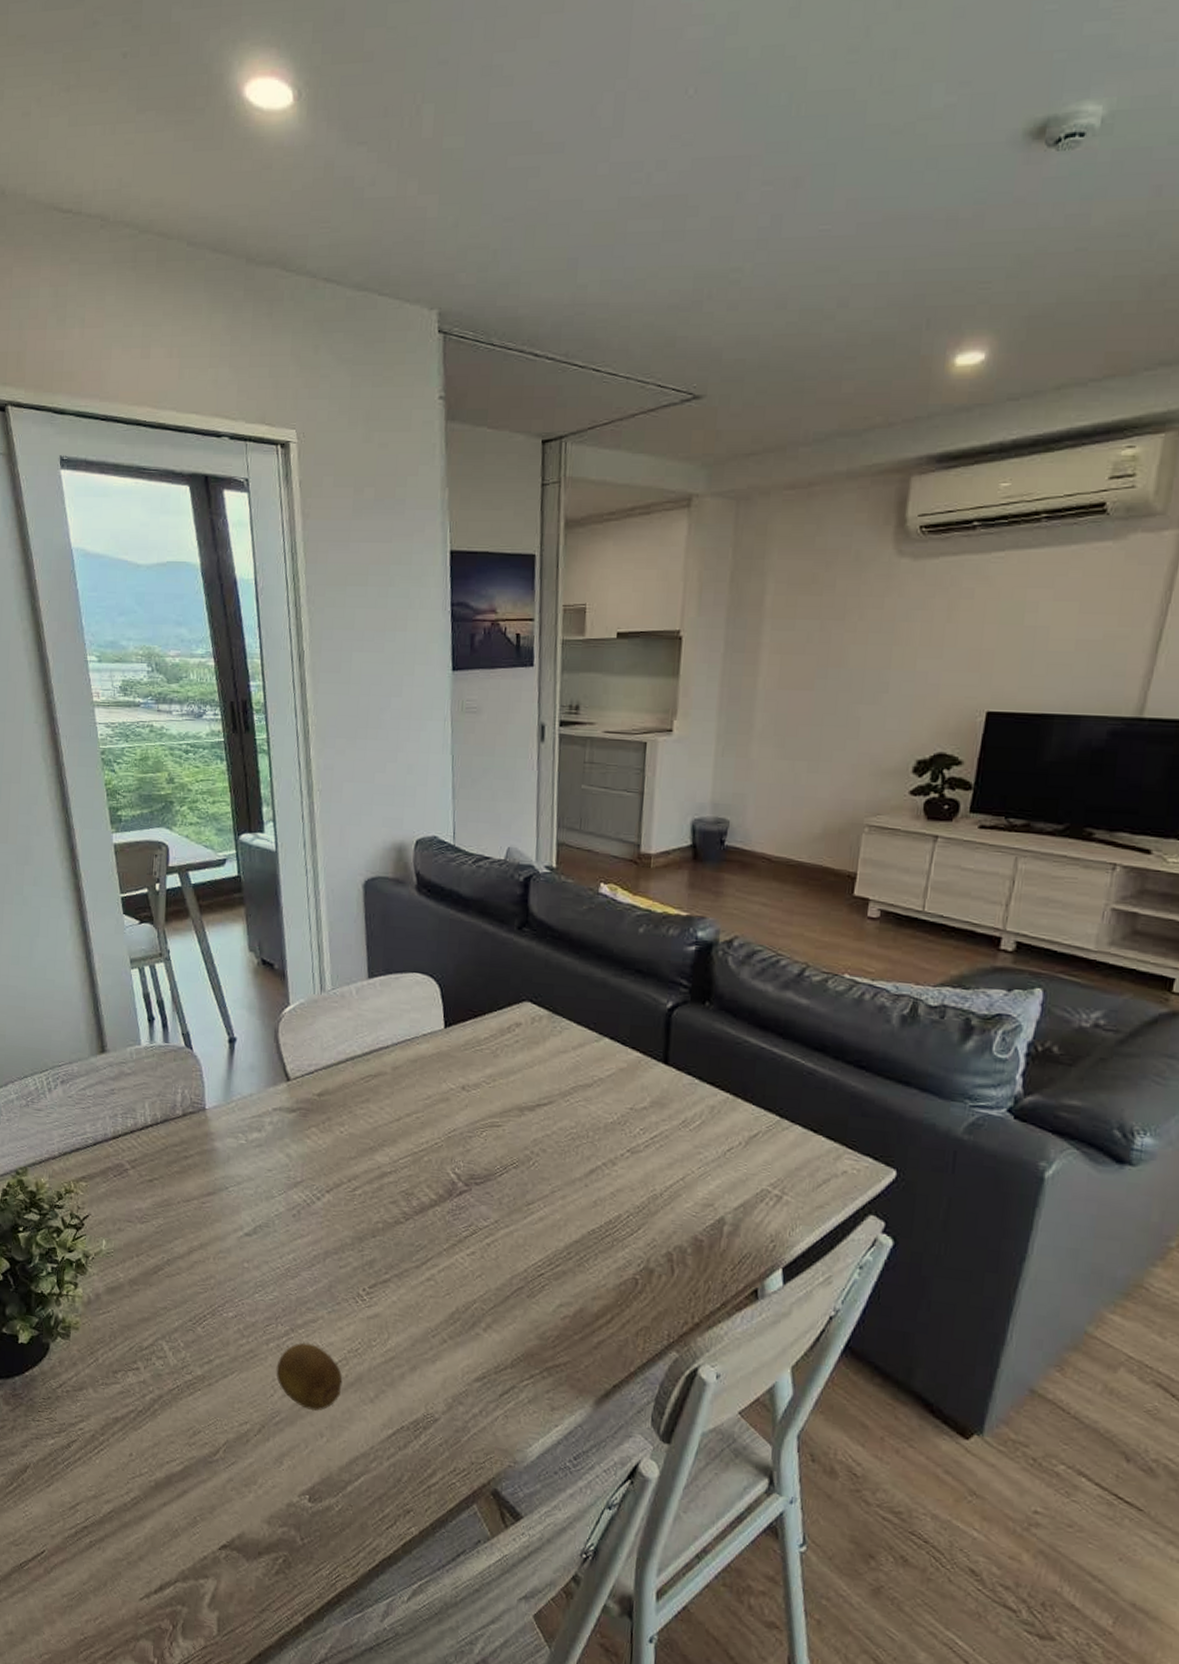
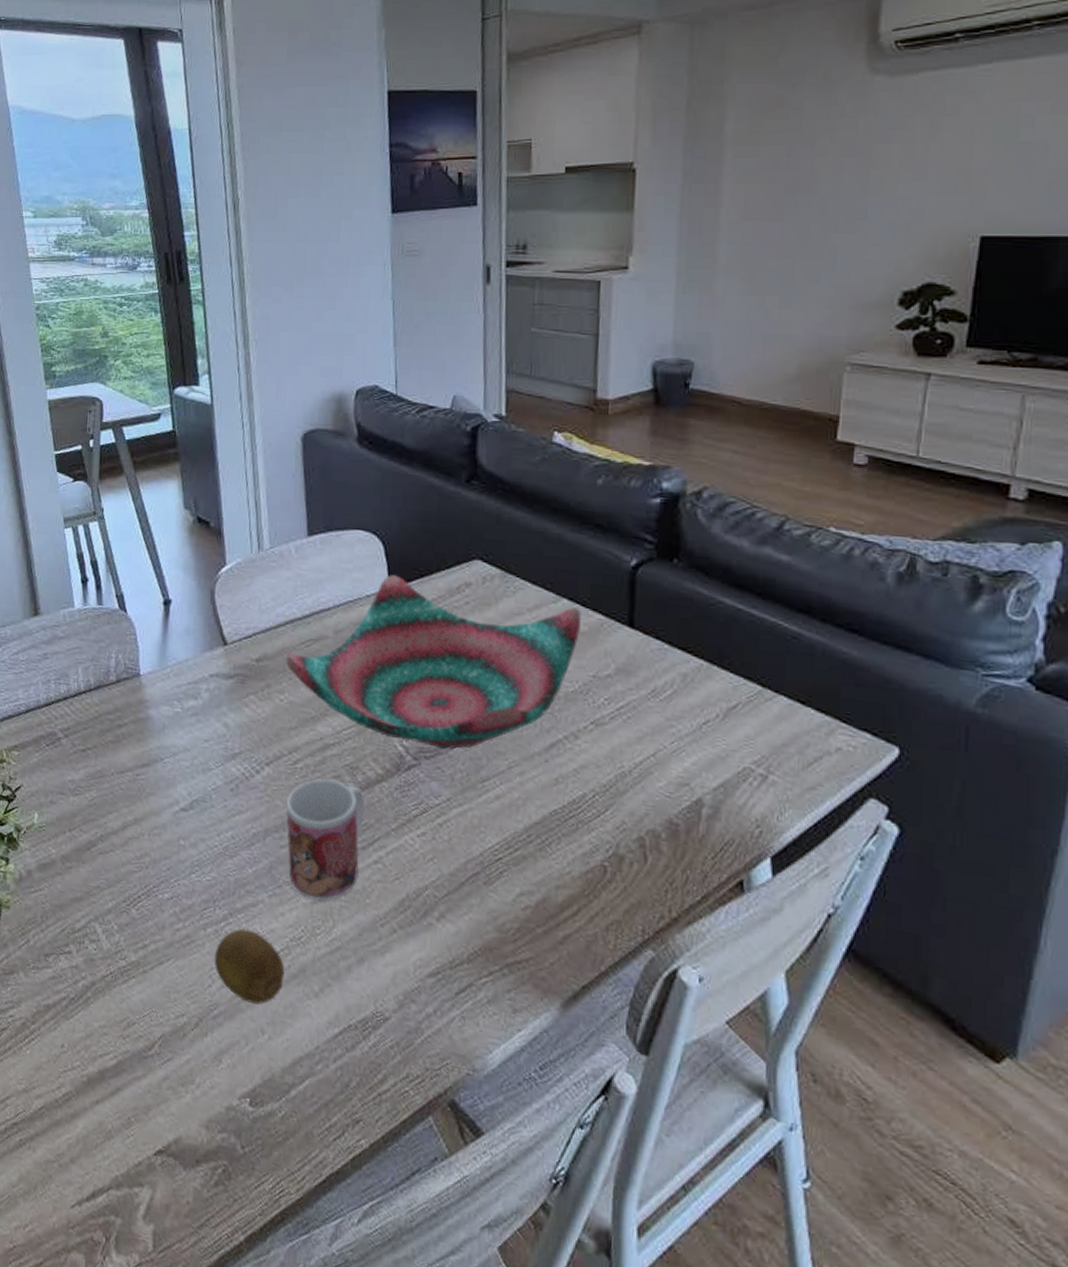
mug: none [345,1204,419,1316] -> present [286,778,365,902]
decorative bowl: none [346,1015,621,1176] -> present [285,575,581,749]

